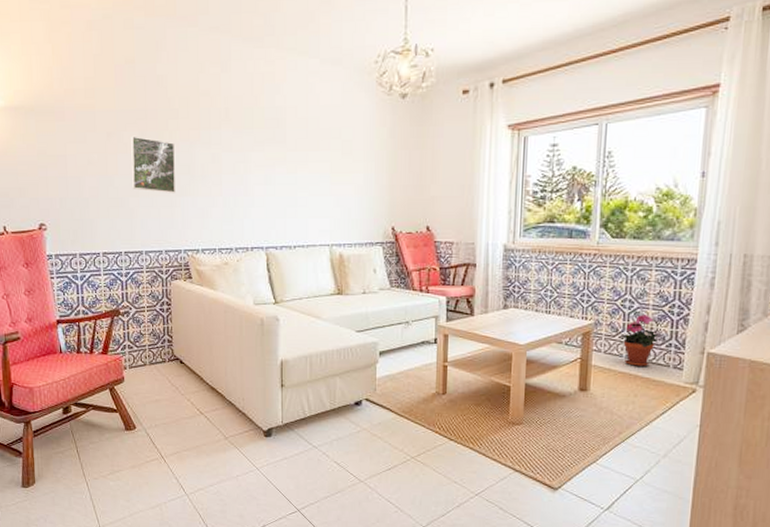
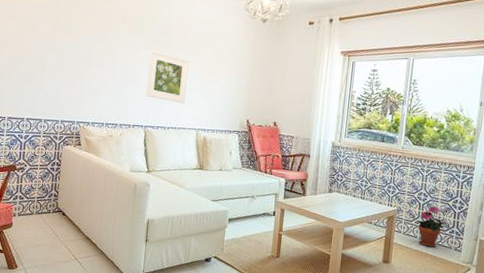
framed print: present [131,136,176,193] -> none [40,26,80,75]
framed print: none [263,152,312,214] -> present [146,51,189,104]

